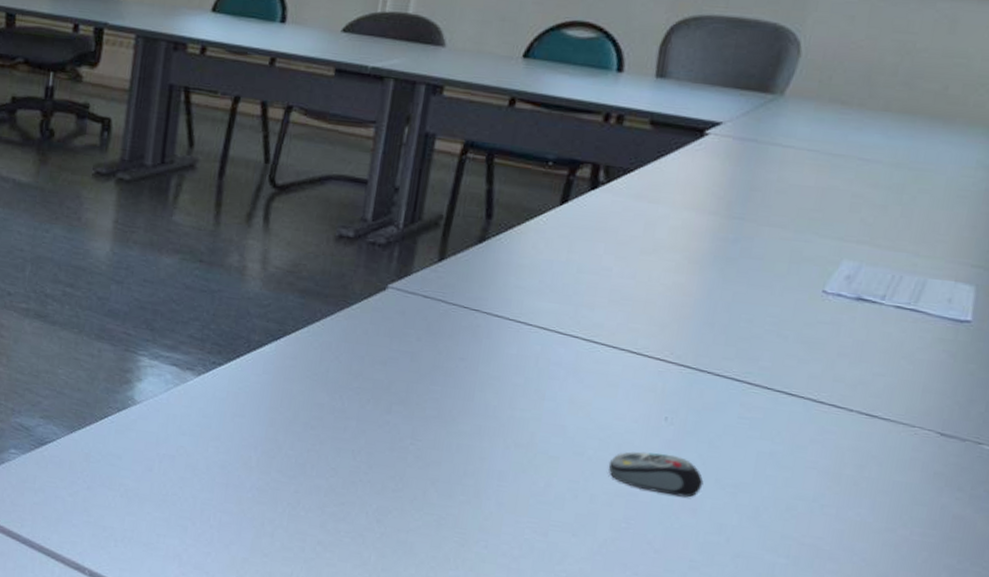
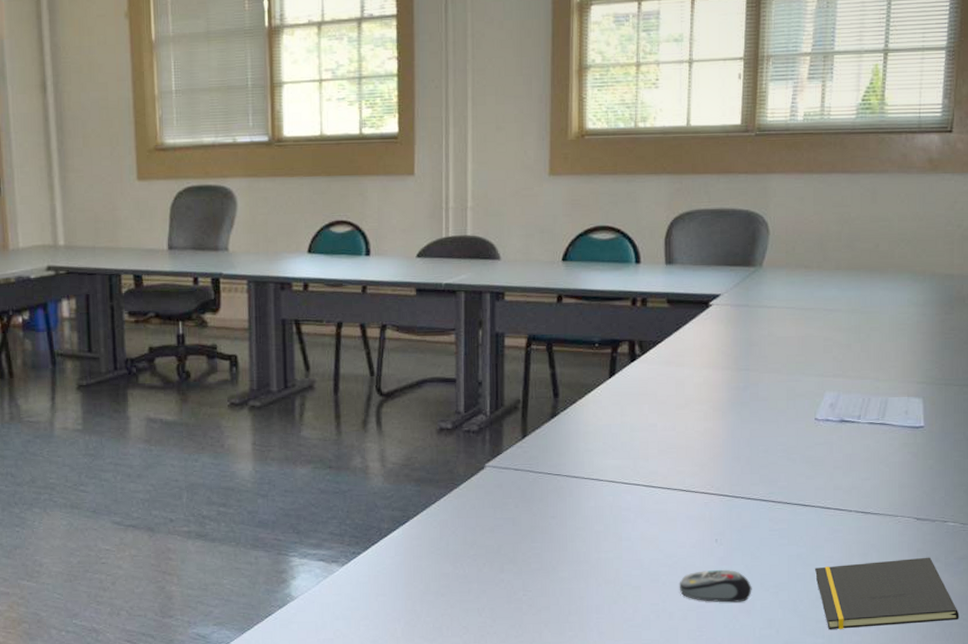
notepad: none [789,472,979,568] -> present [814,557,960,629]

